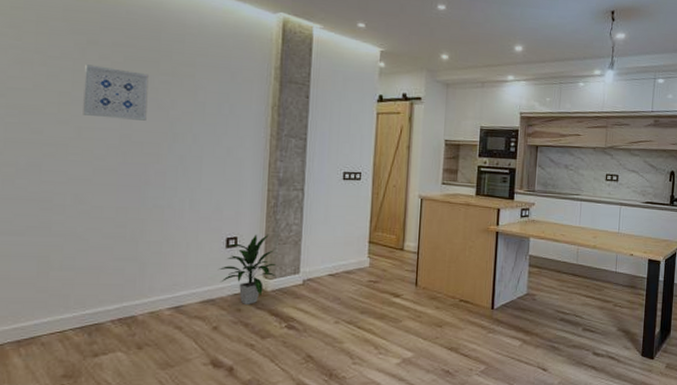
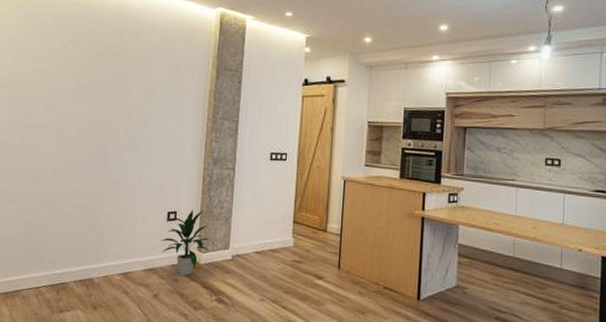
wall art: present [83,64,149,121] -> none [63,60,112,106]

